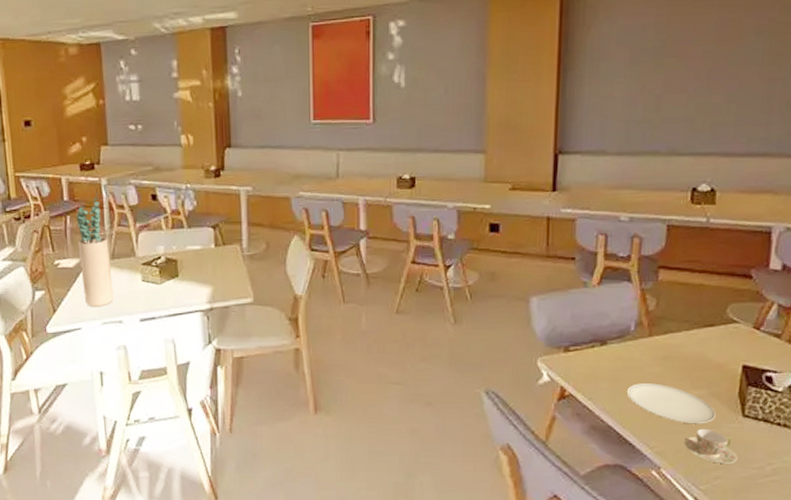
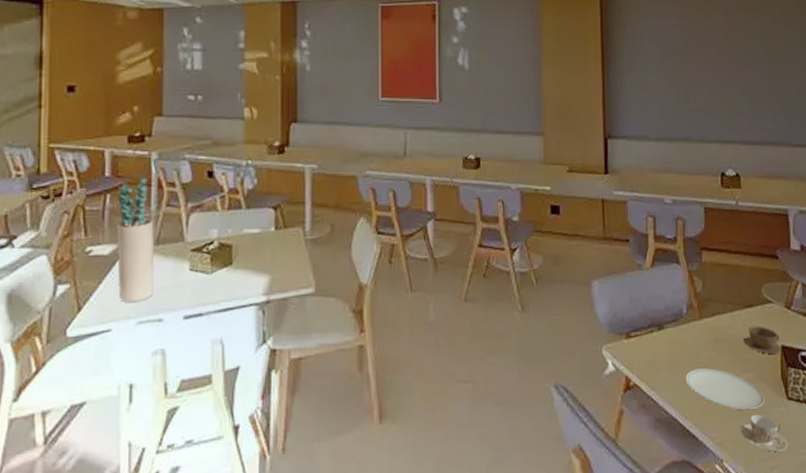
teacup: none [698,345,744,374] -> present [743,325,783,355]

